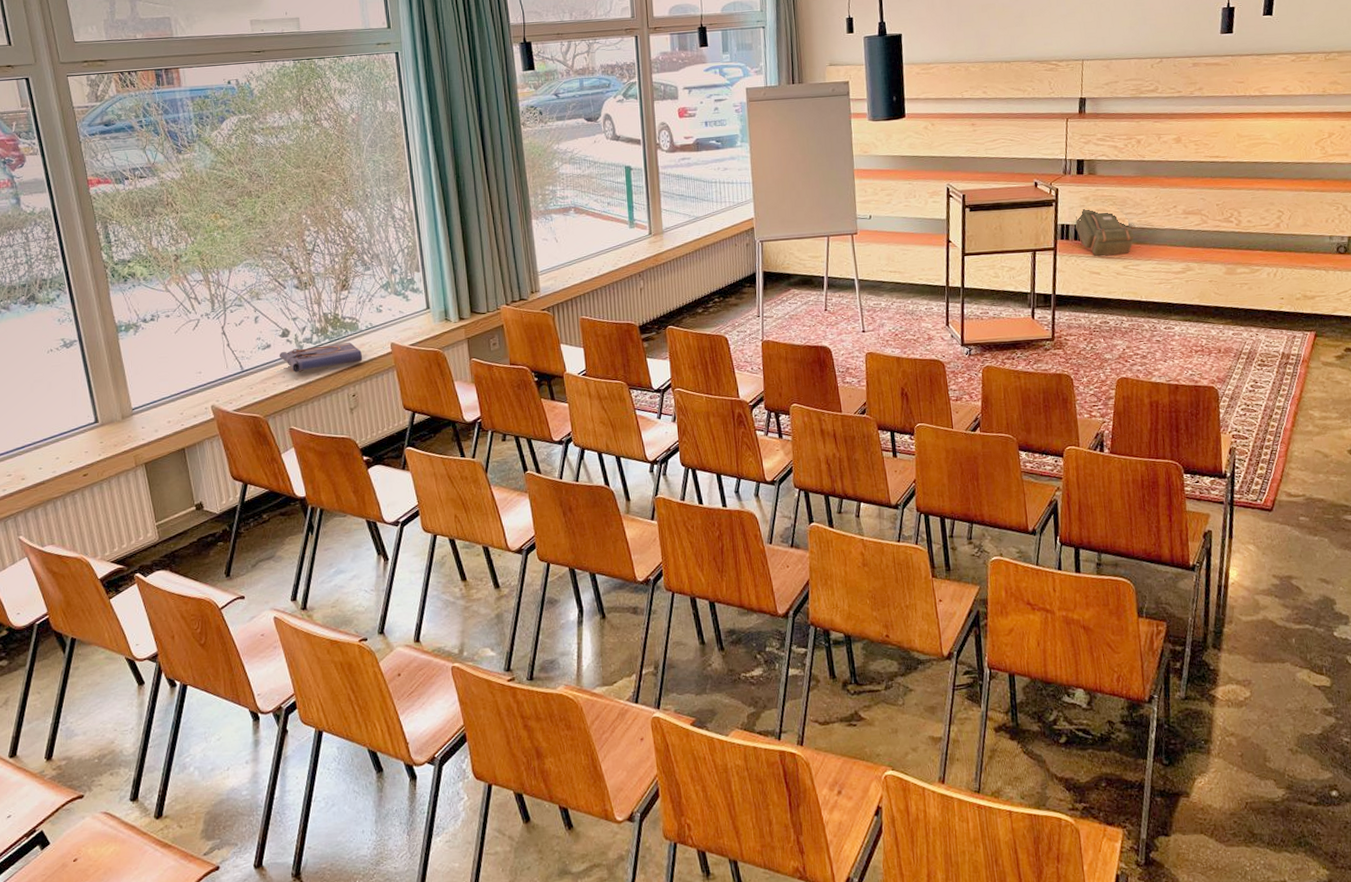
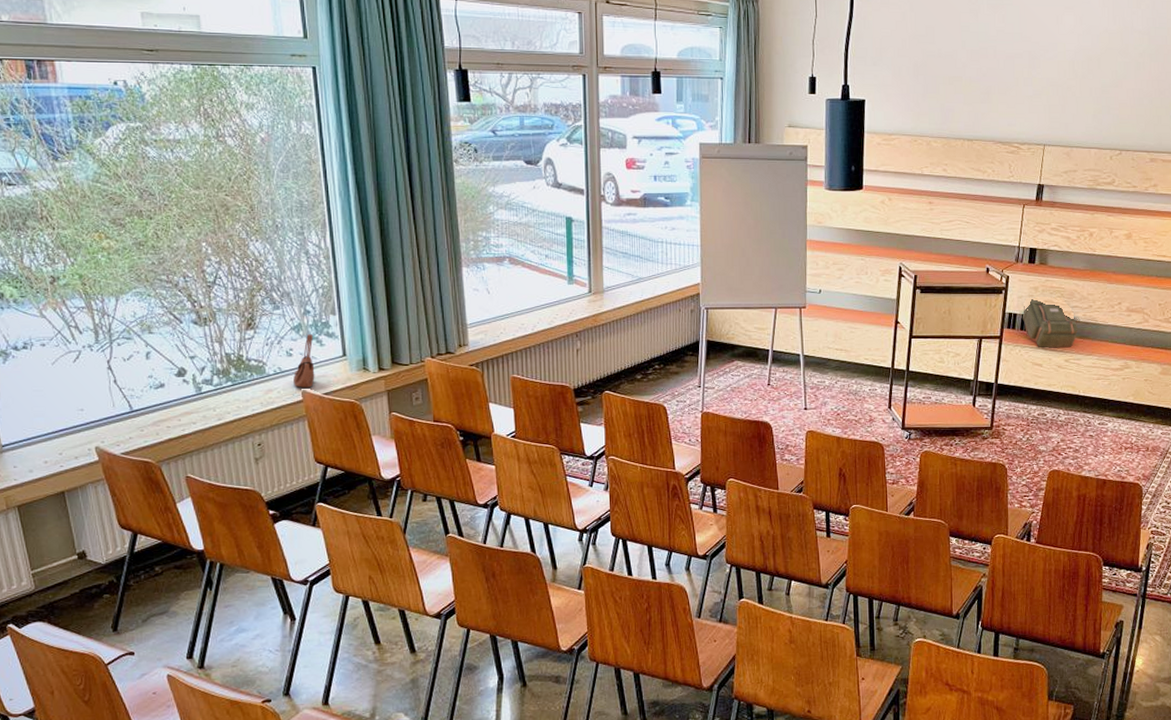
tote bag: present [279,342,363,373] -> none [174,387,270,416]
handbag: none [383,291,402,341] -> present [293,334,315,388]

